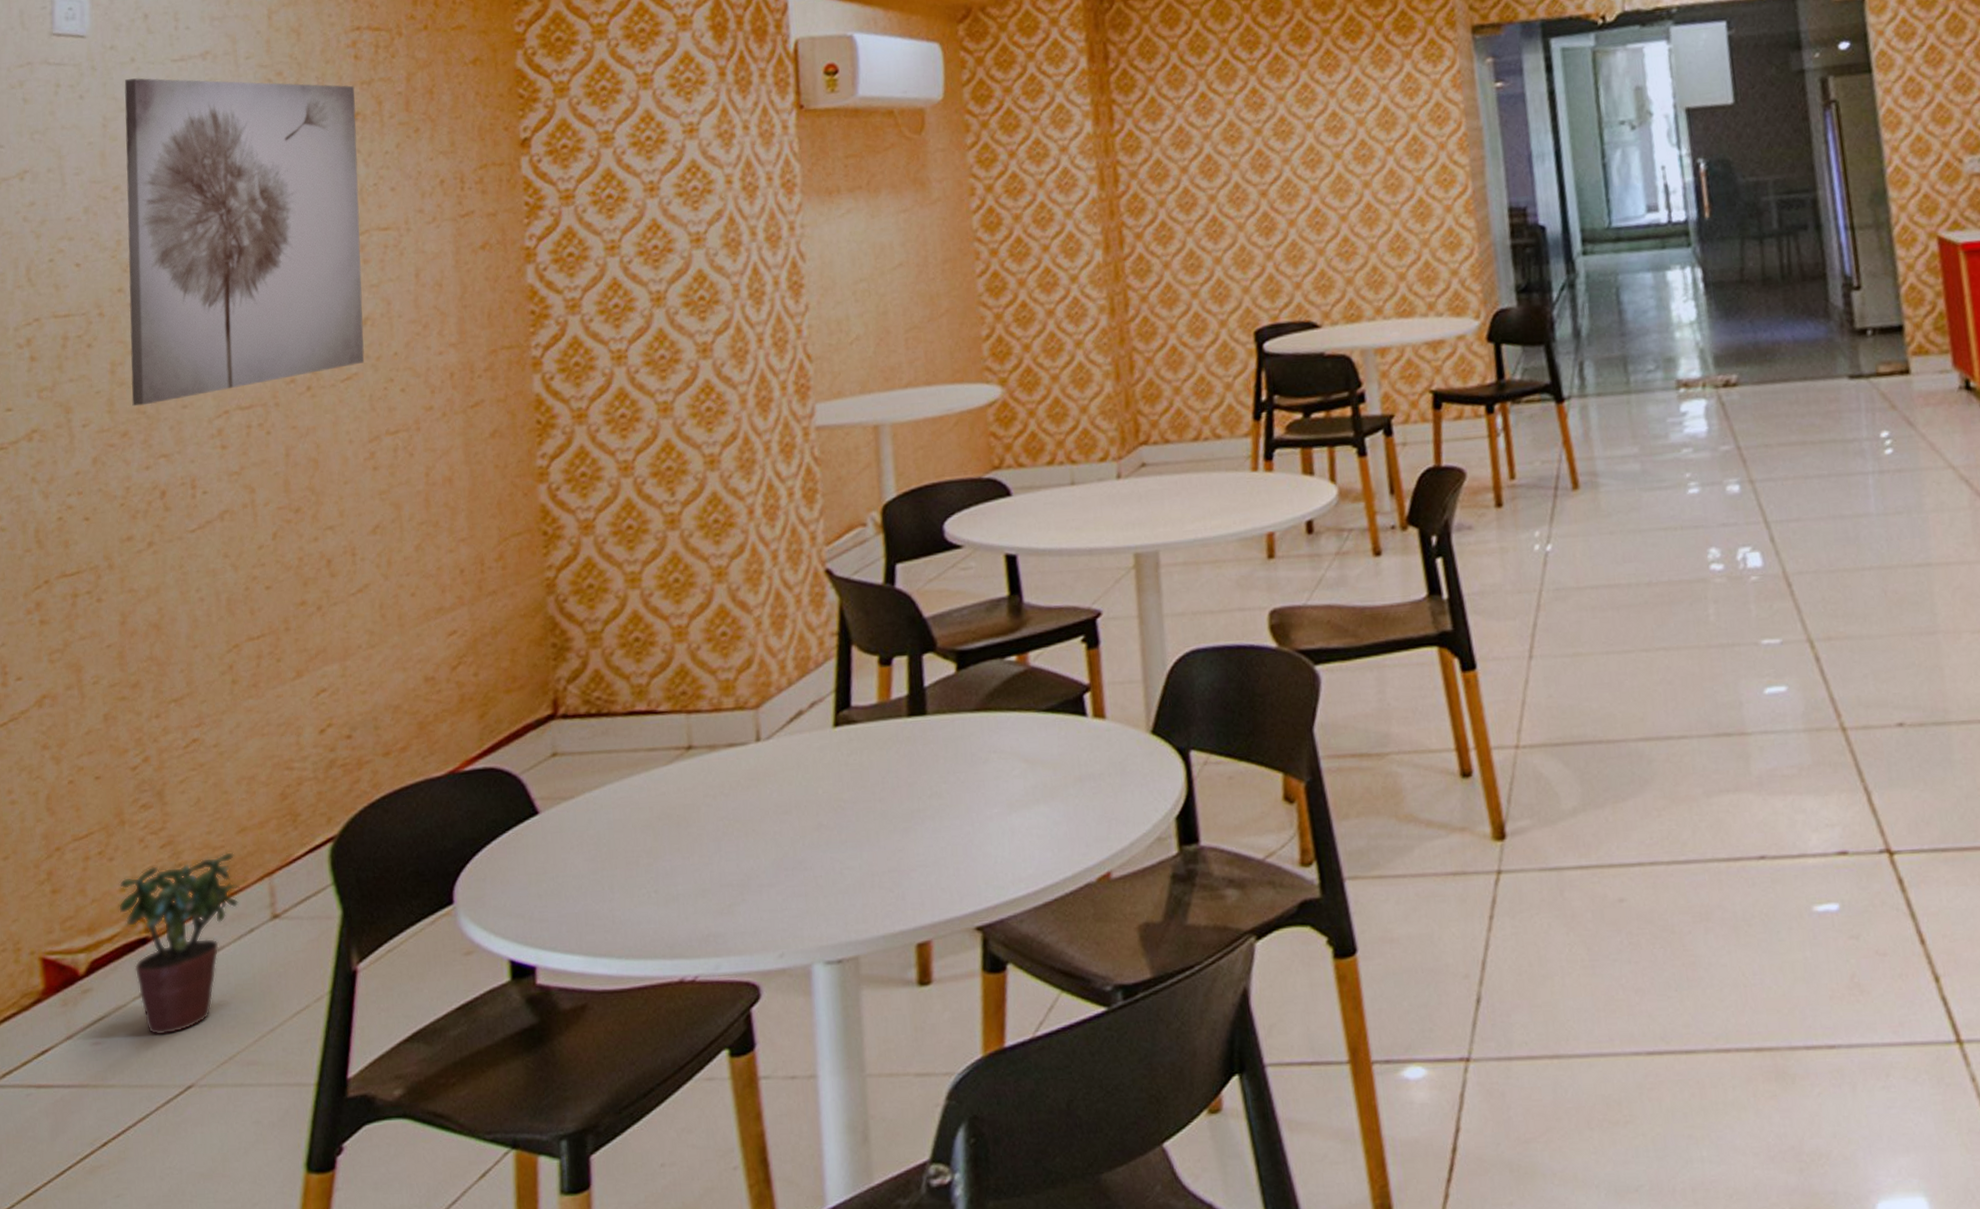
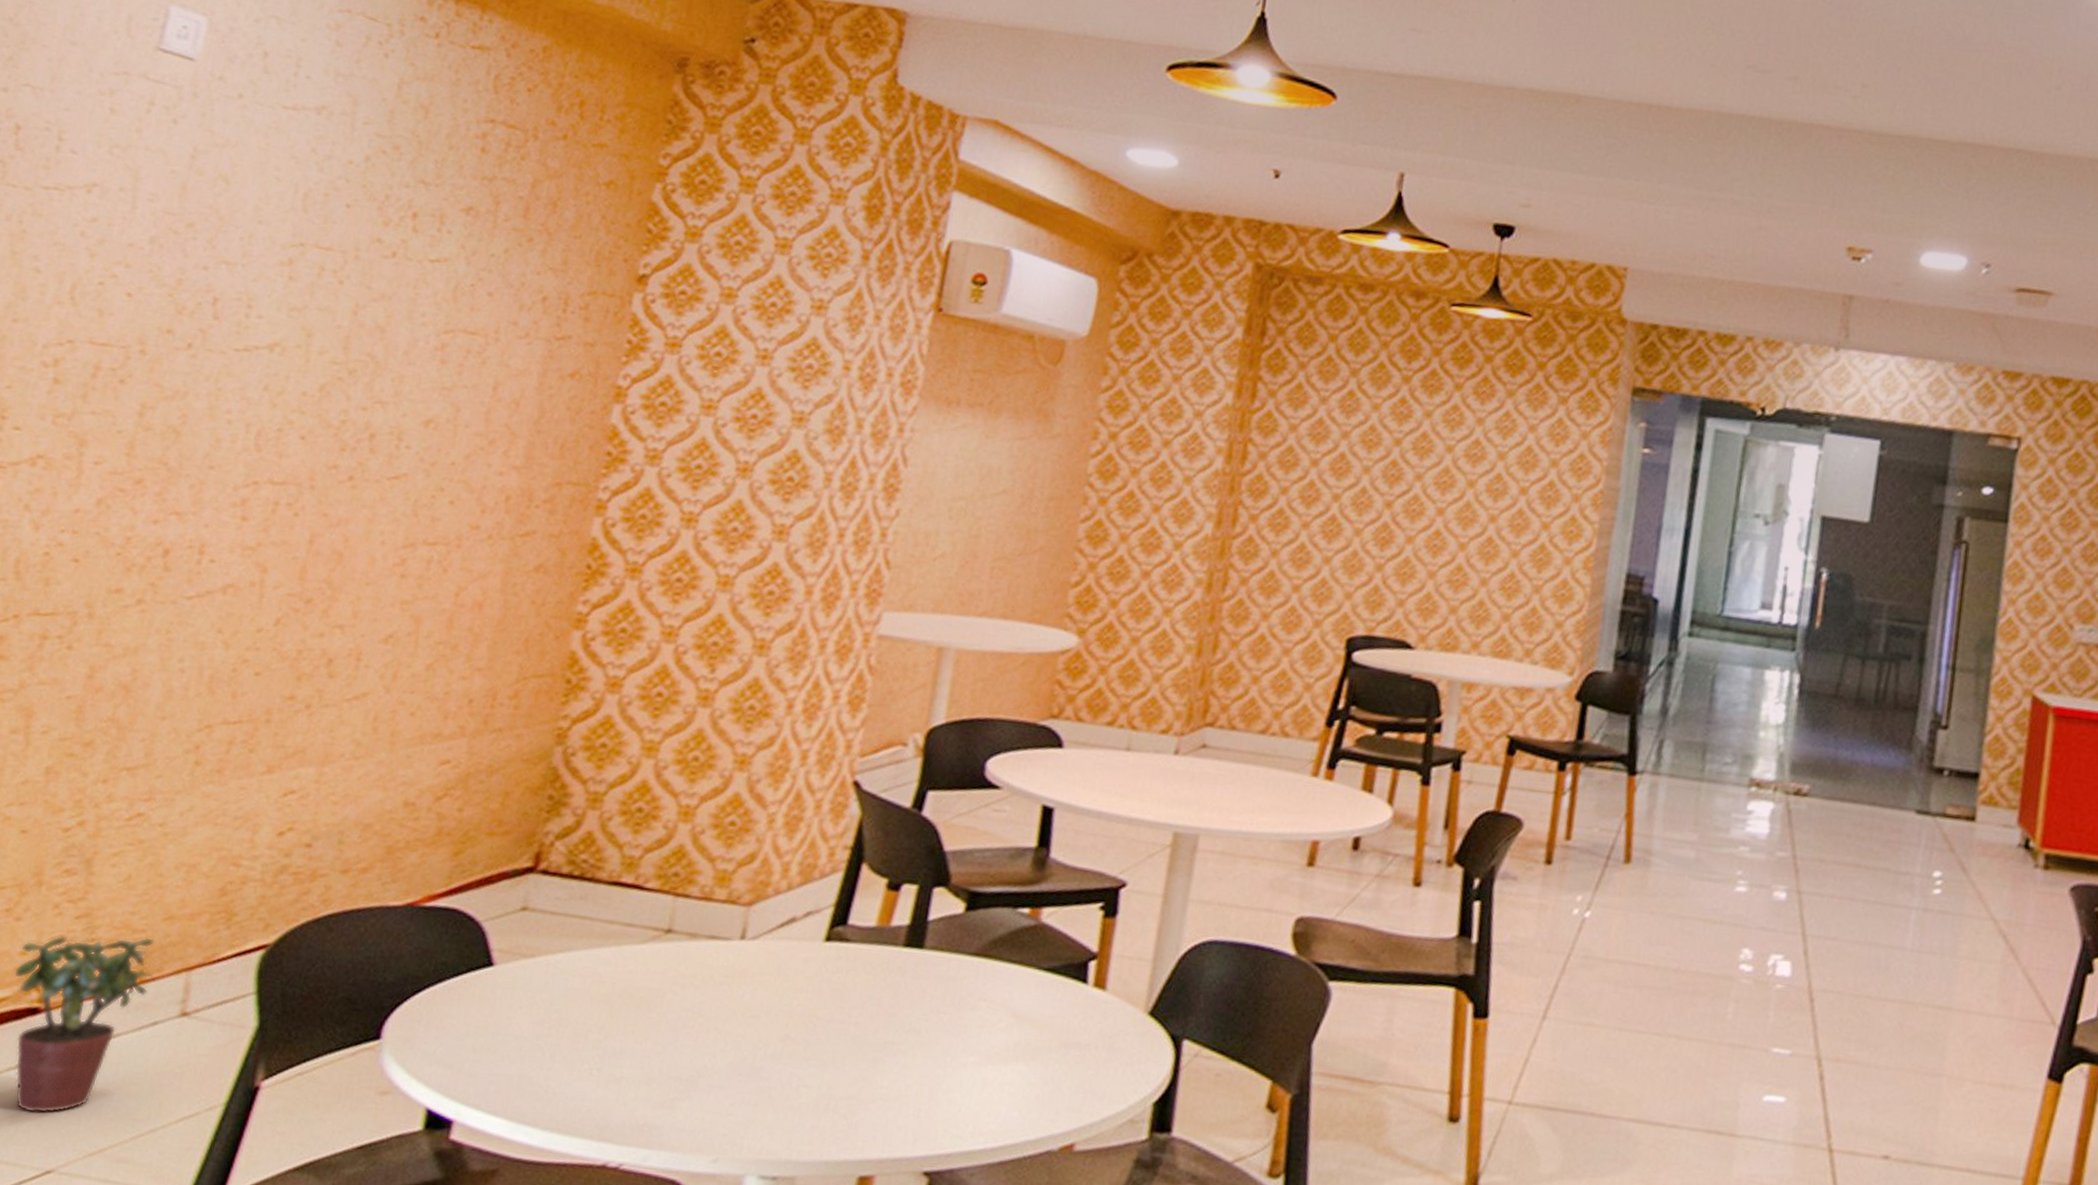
wall art: present [124,78,365,407] -> none [154,115,474,466]

